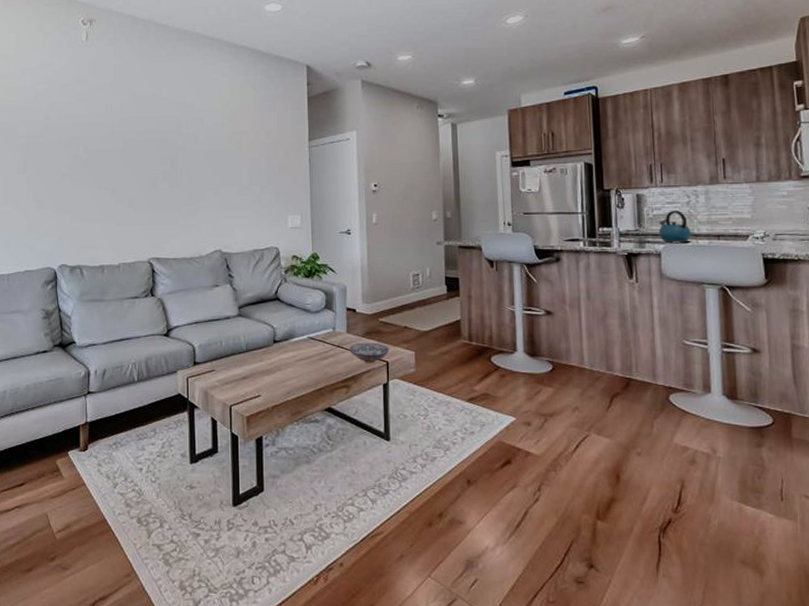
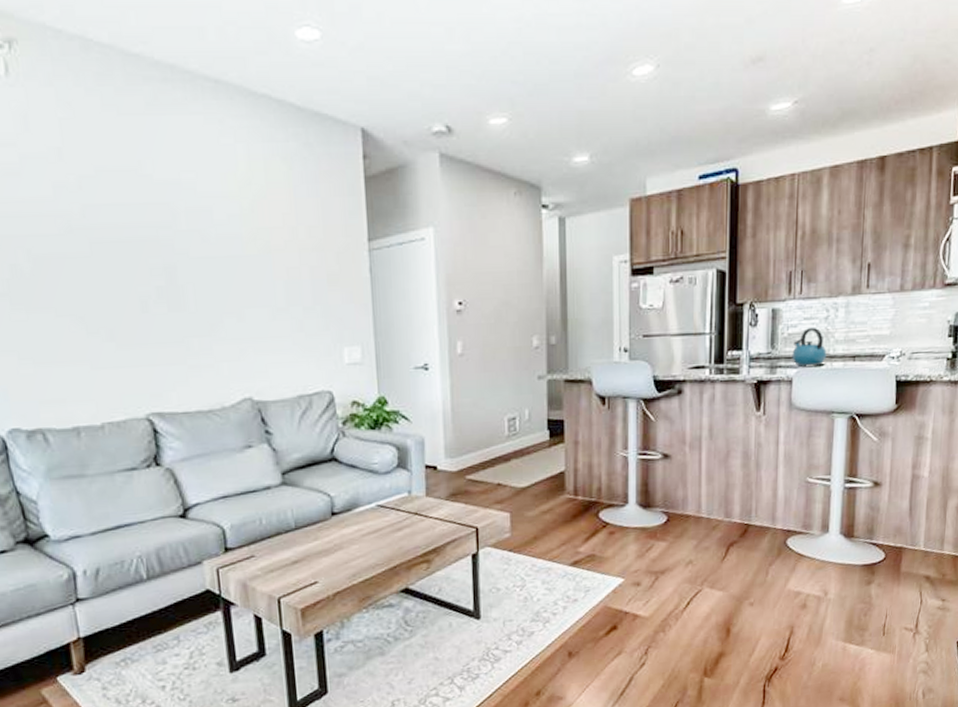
bowl: present [348,342,390,364] -> none [428,505,480,532]

